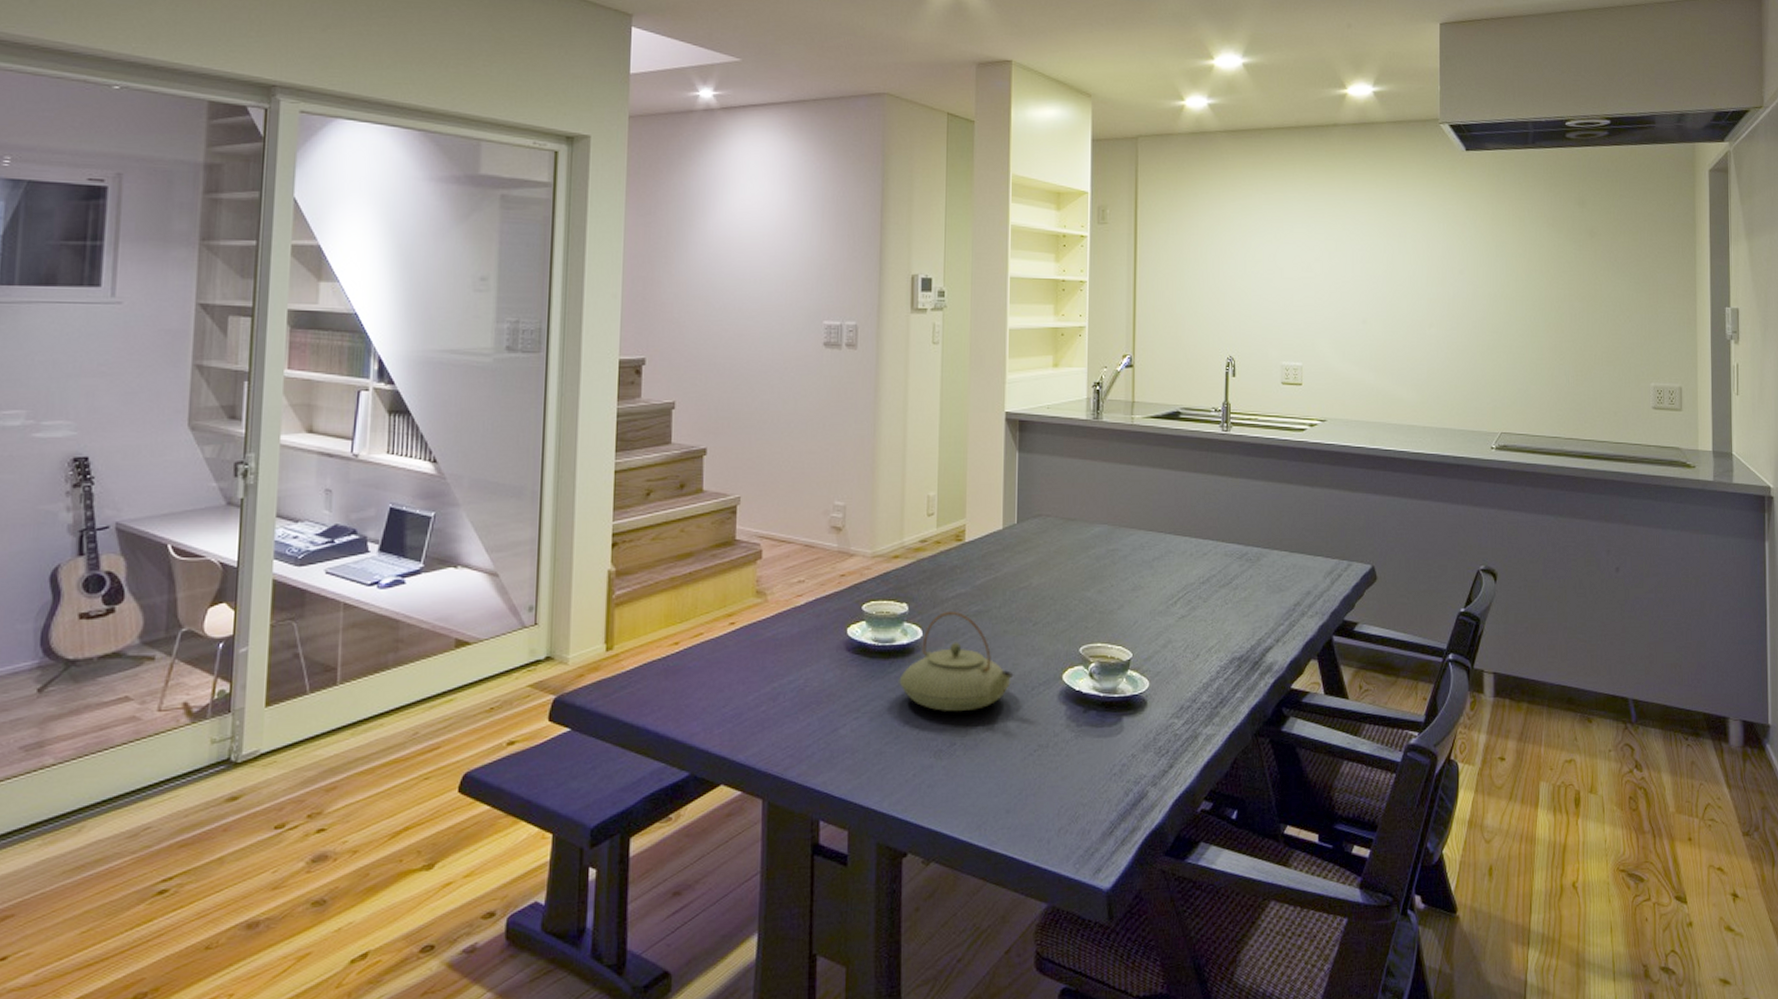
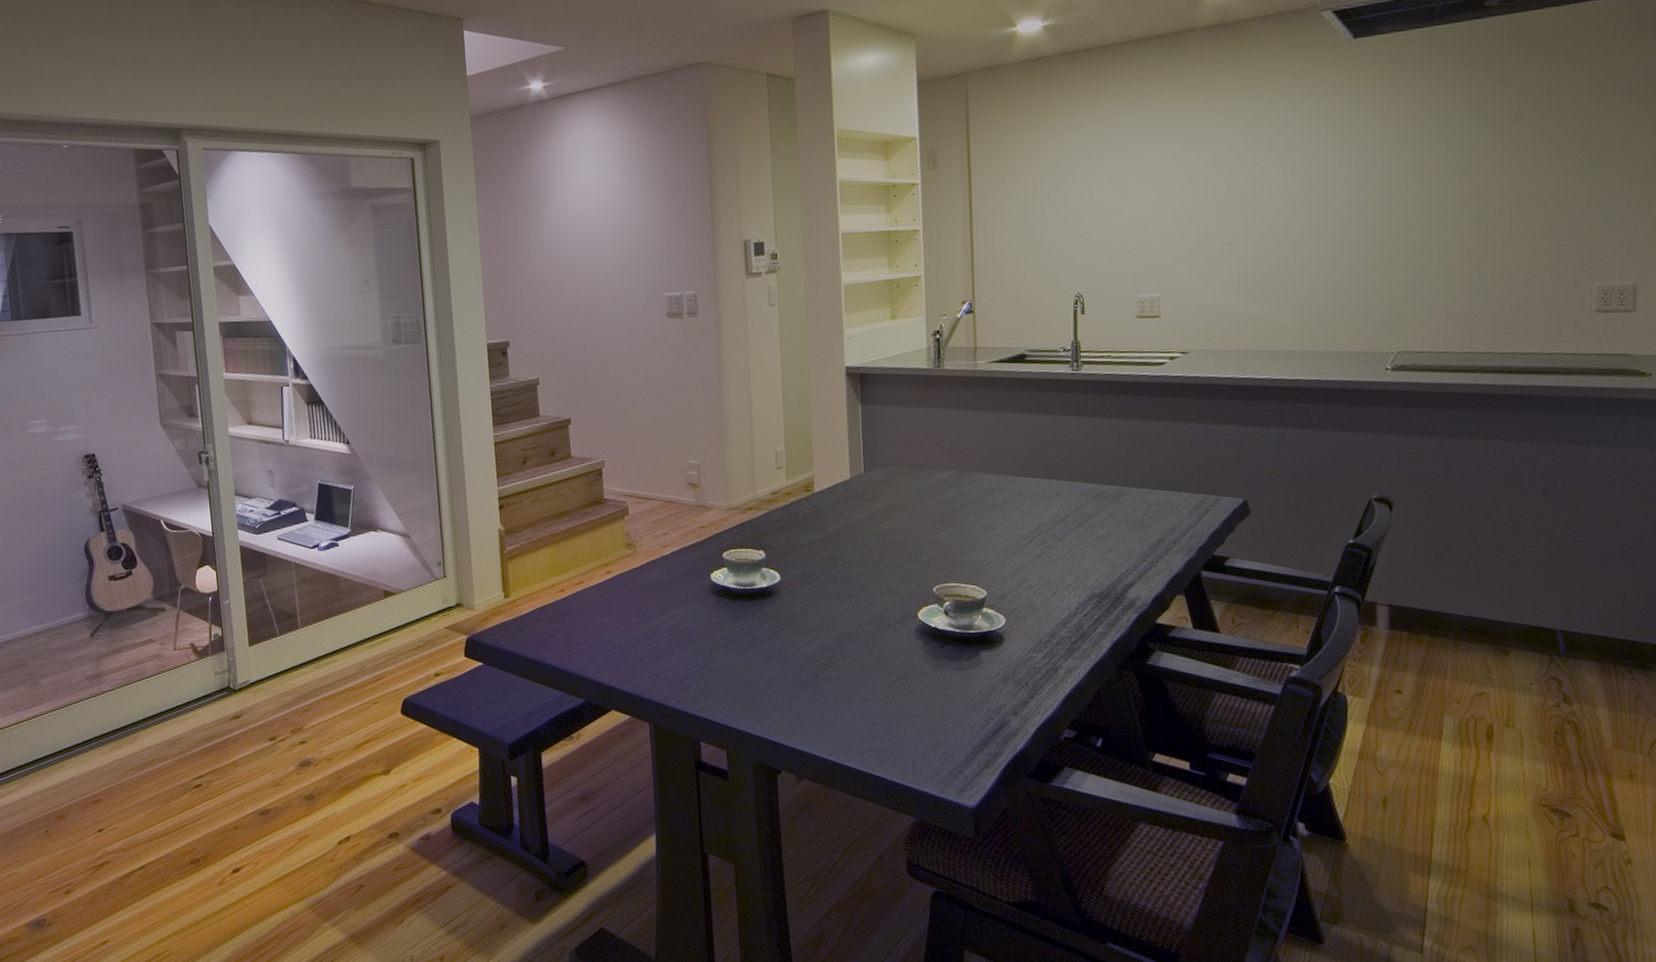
teapot: present [899,612,1014,712] -> none [762,557,870,648]

